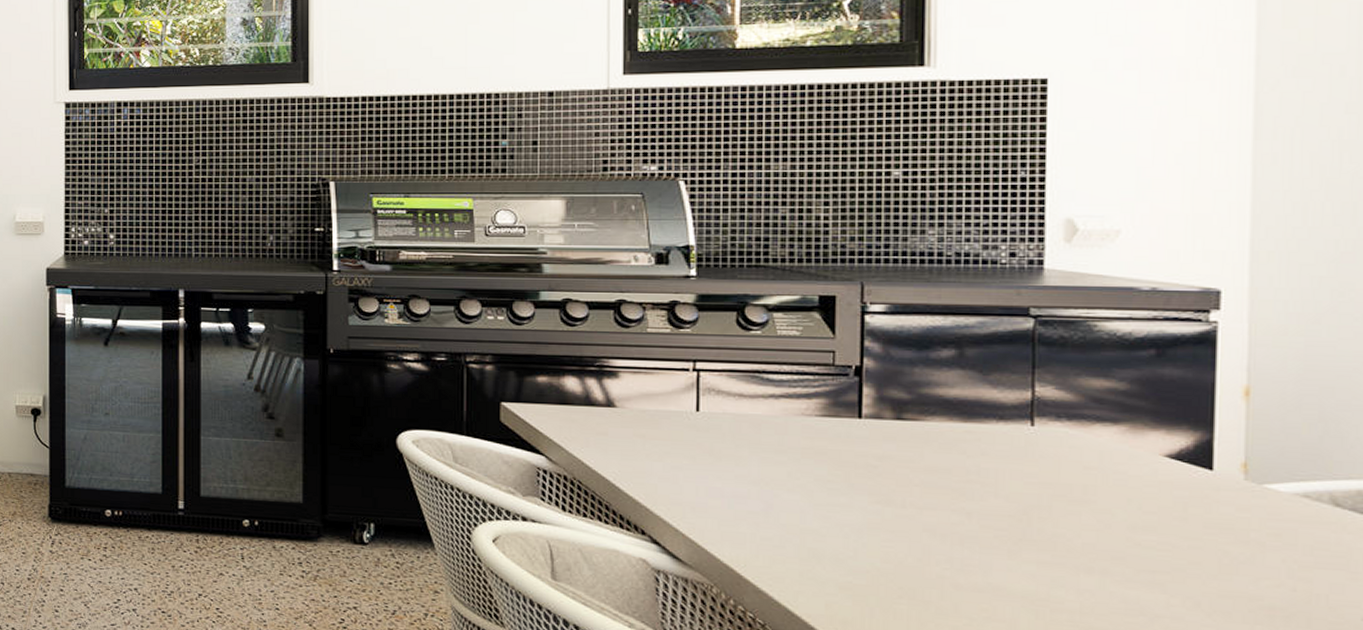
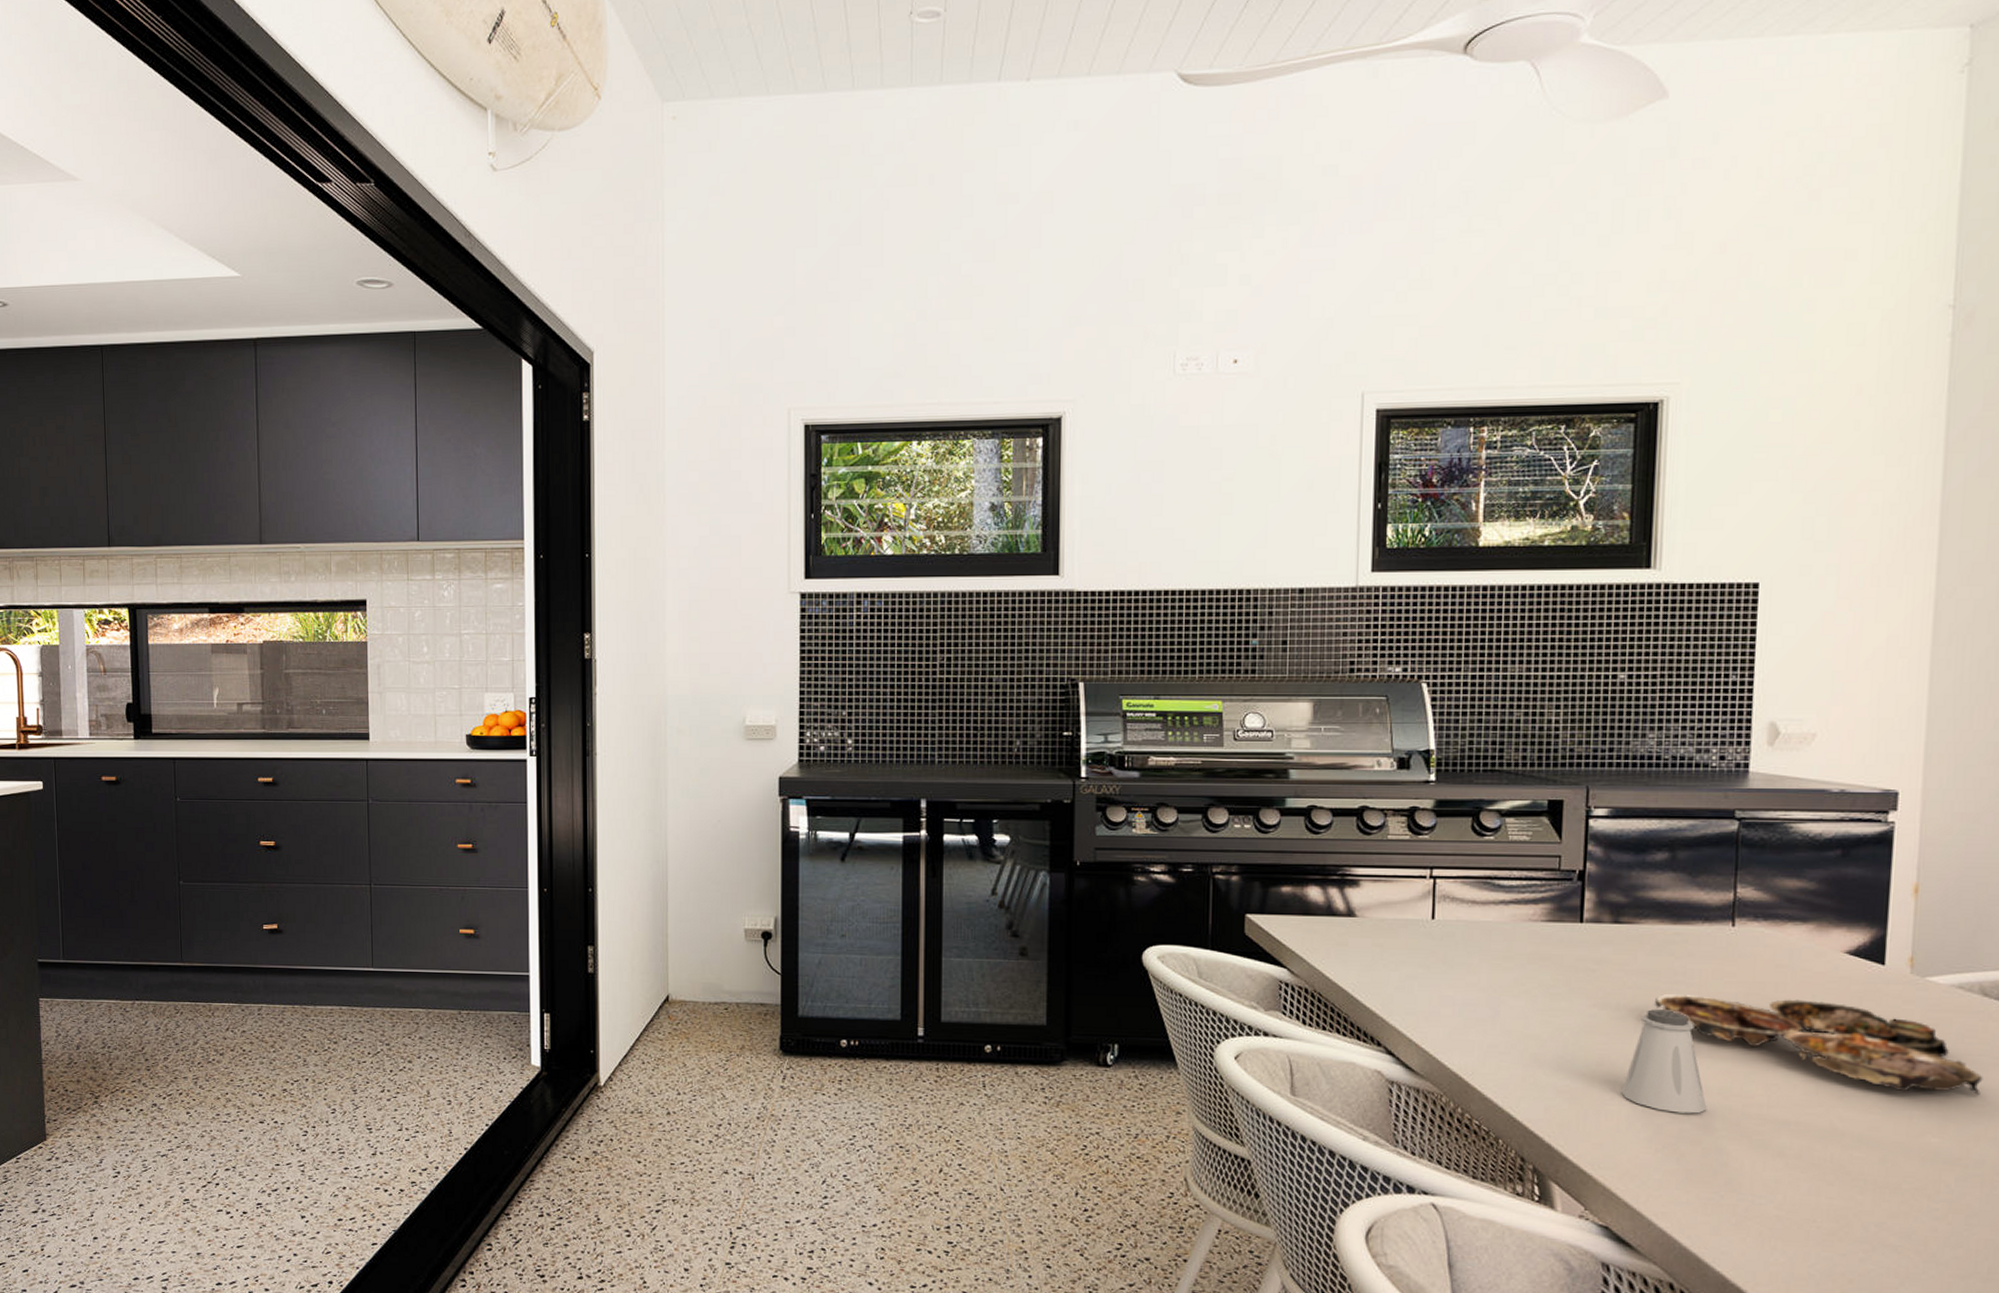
saltshaker: none [911,508,1010,617] -> present [1621,1009,1707,1114]
serving platter: none [944,492,1339,612] -> present [1654,993,1983,1095]

